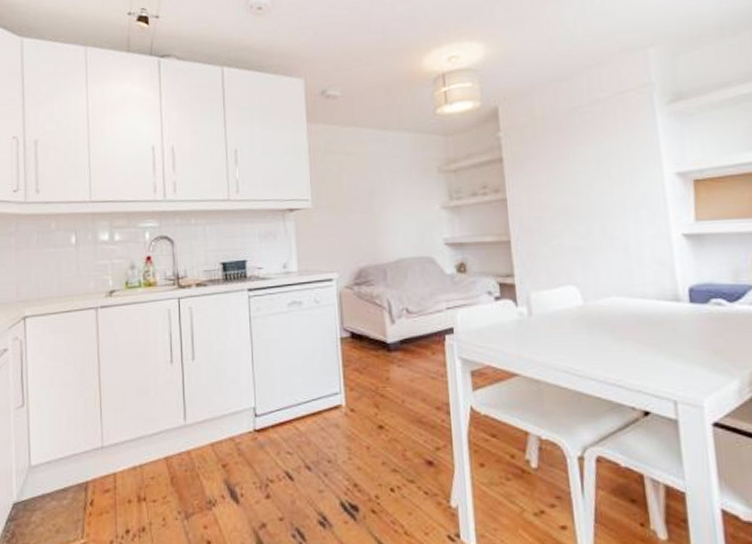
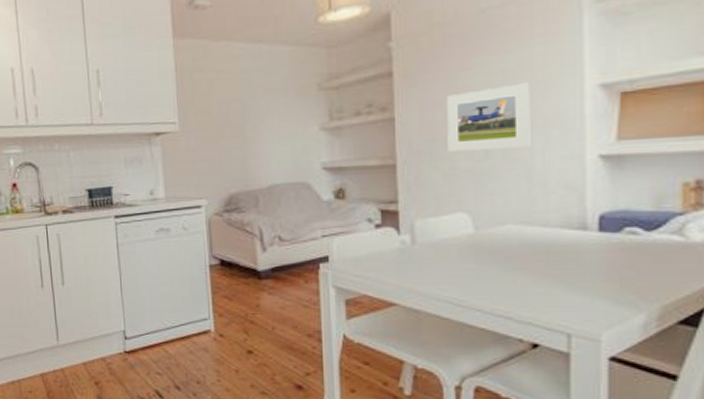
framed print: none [550,170,625,230] -> present [447,82,531,152]

